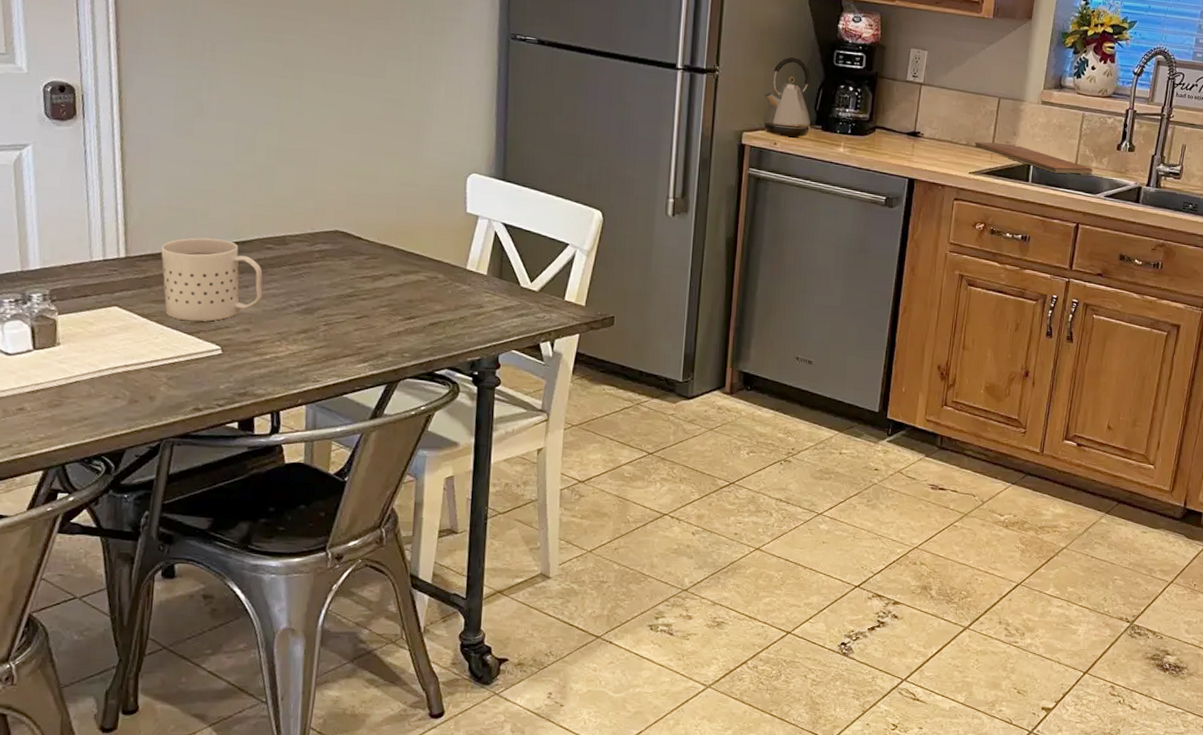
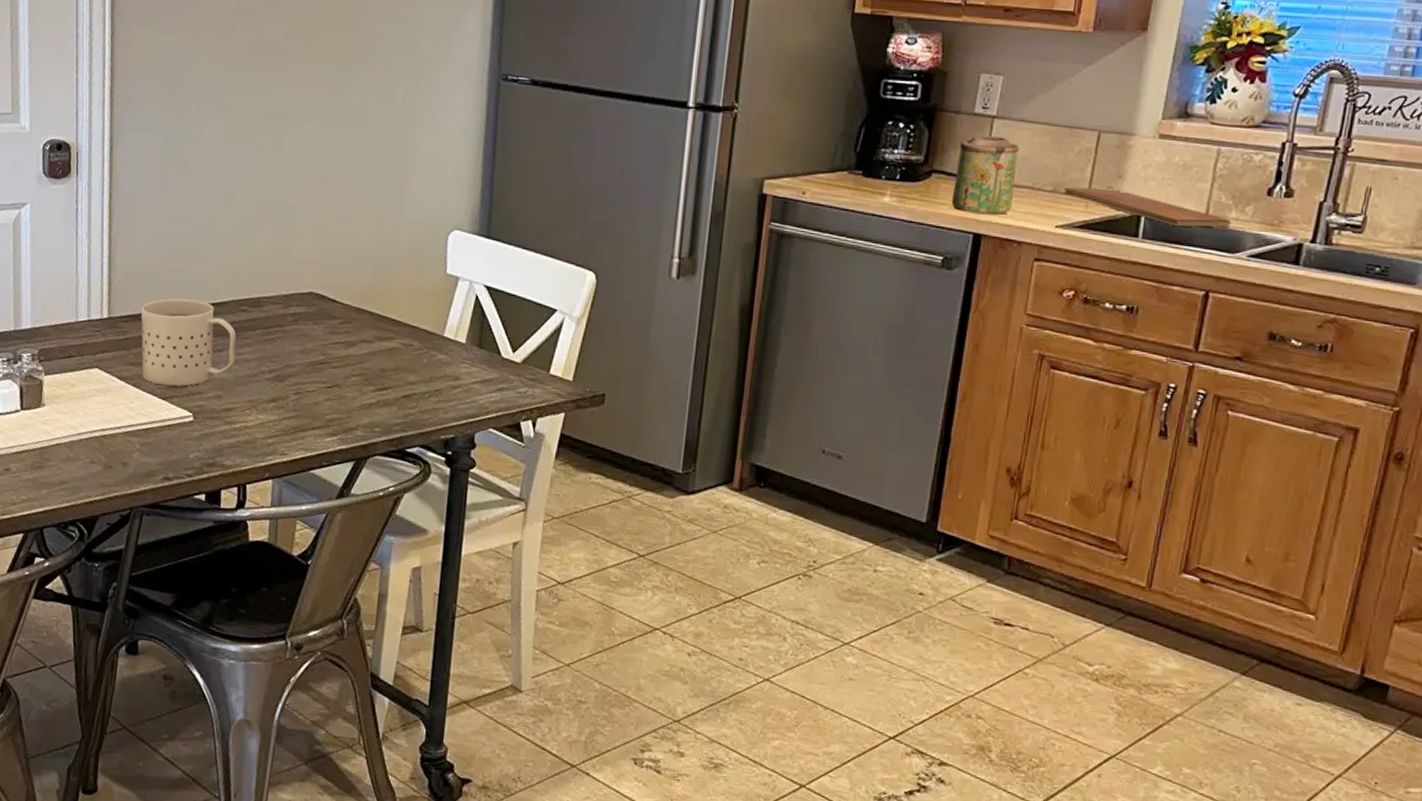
kettle: present [763,57,811,138] -> none [789,89,851,186]
canister: none [891,99,941,164] -> present [951,135,1019,216]

